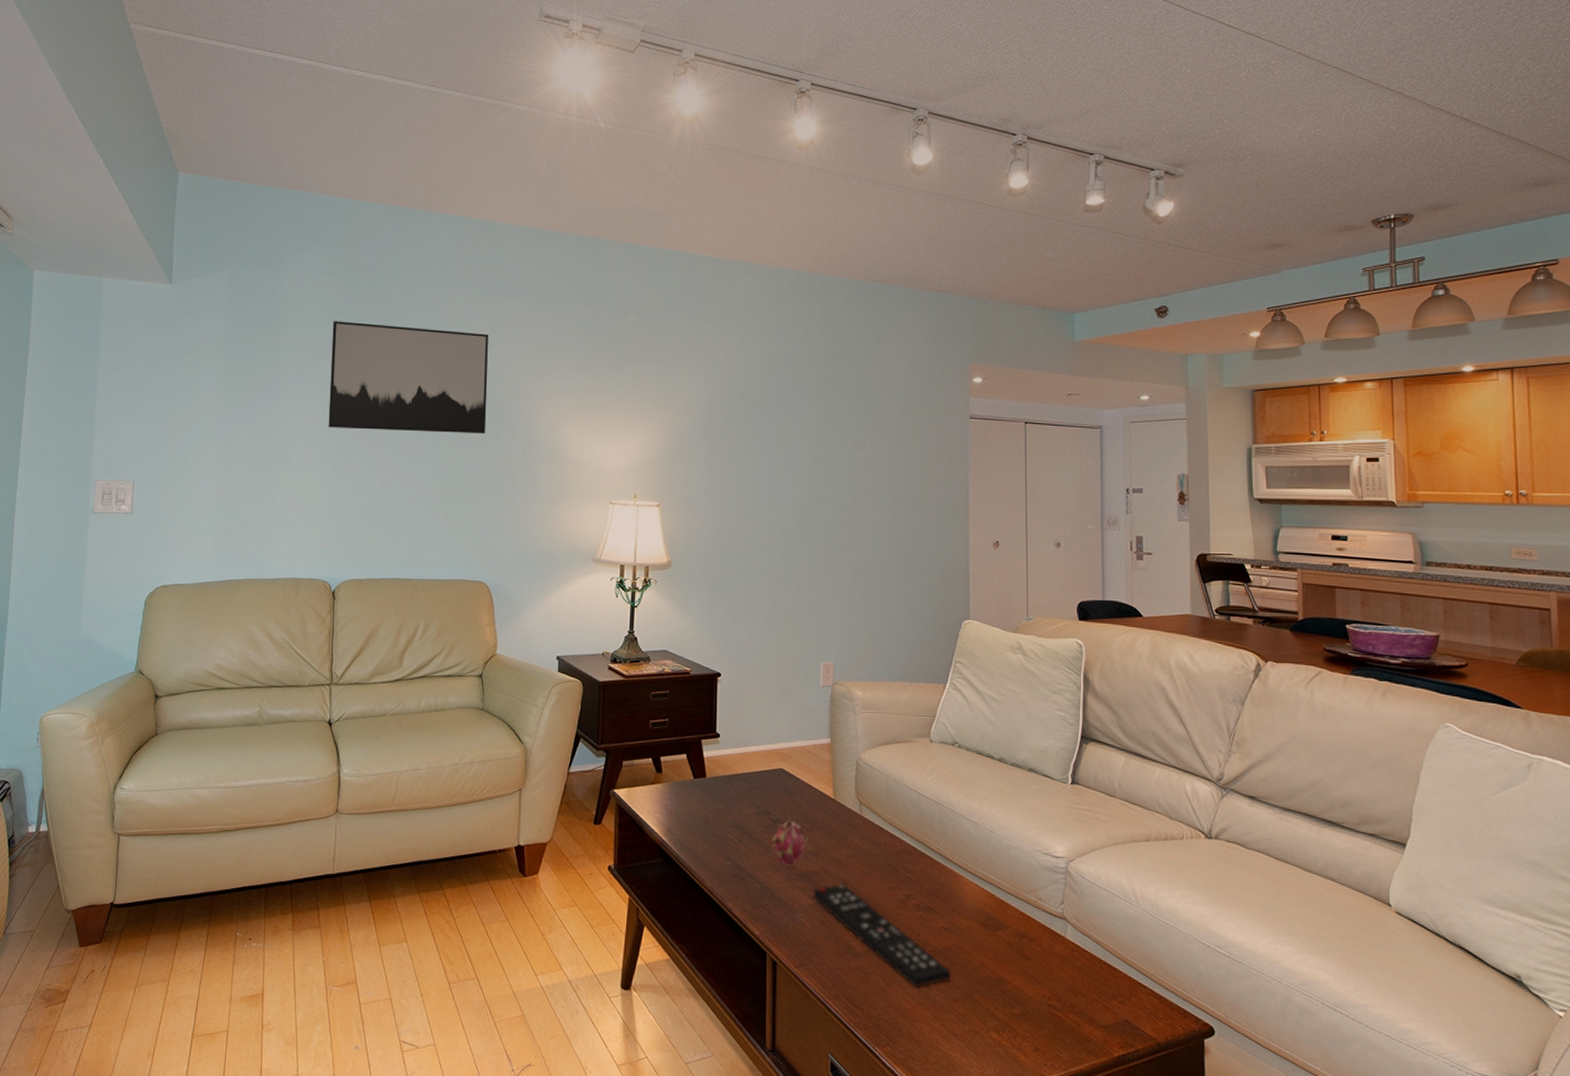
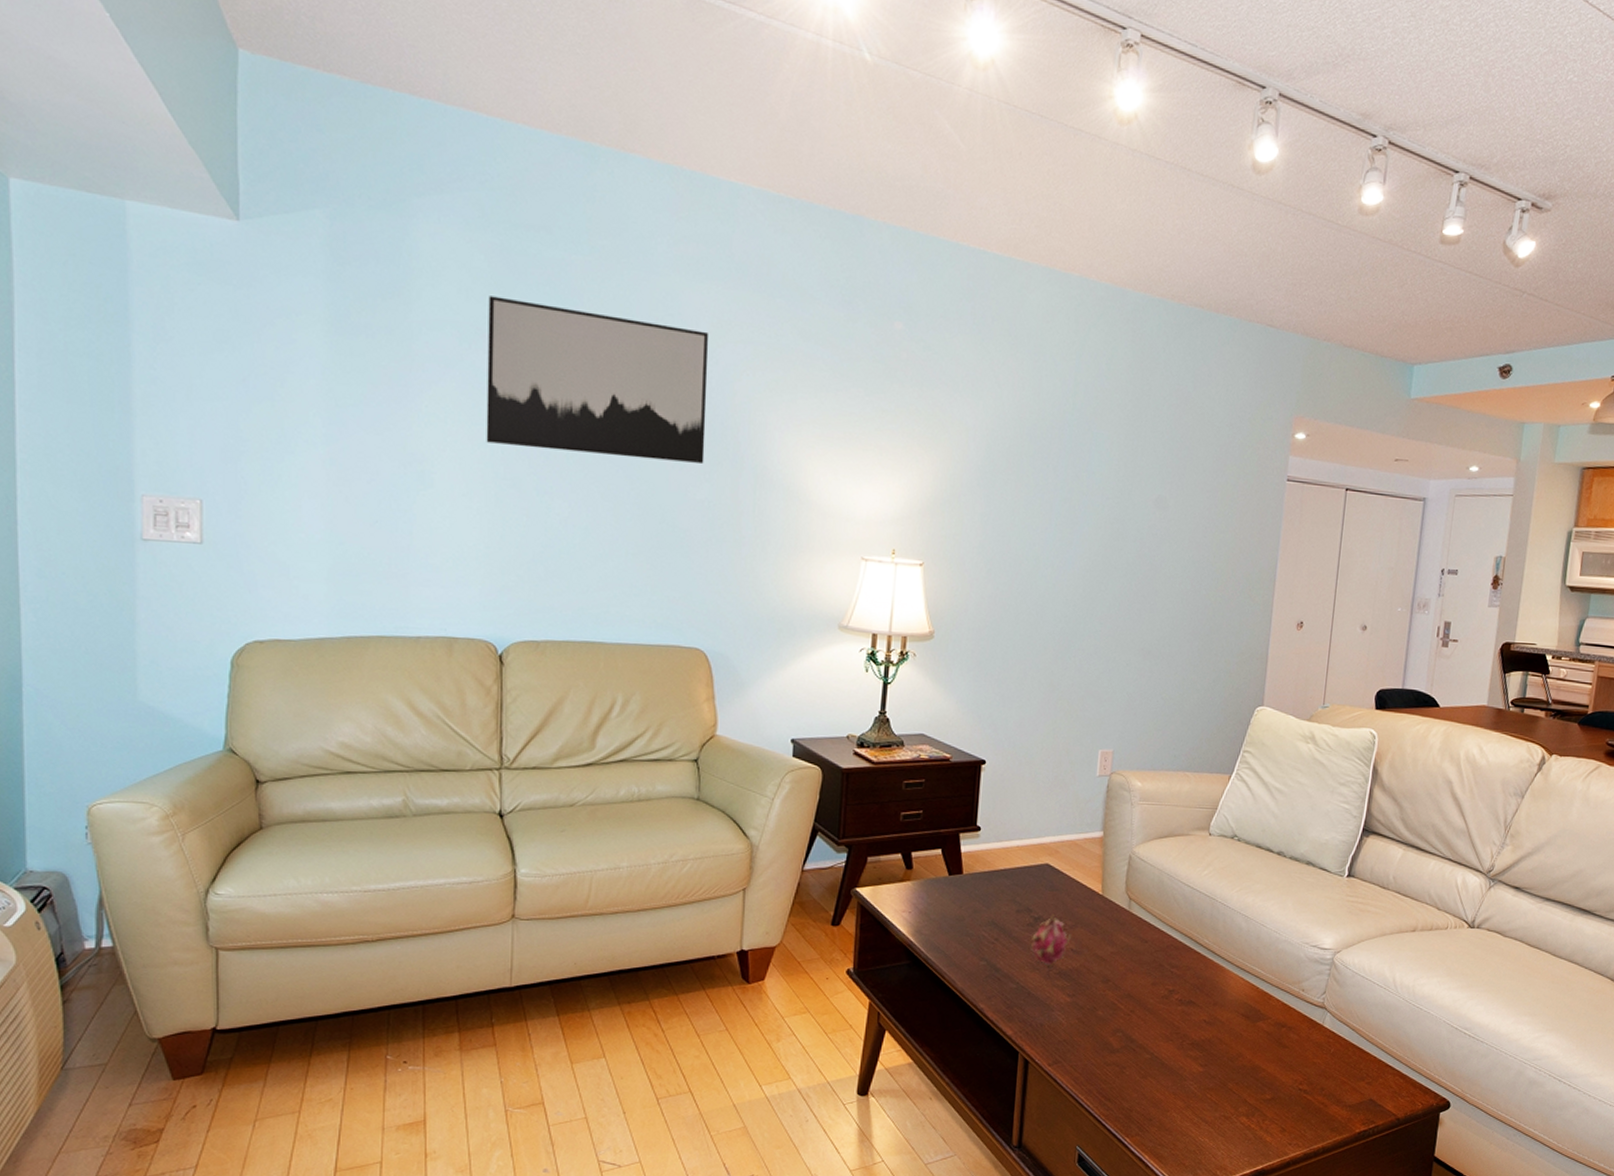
remote control: present [814,883,951,987] -> none [1073,981,1207,1079]

